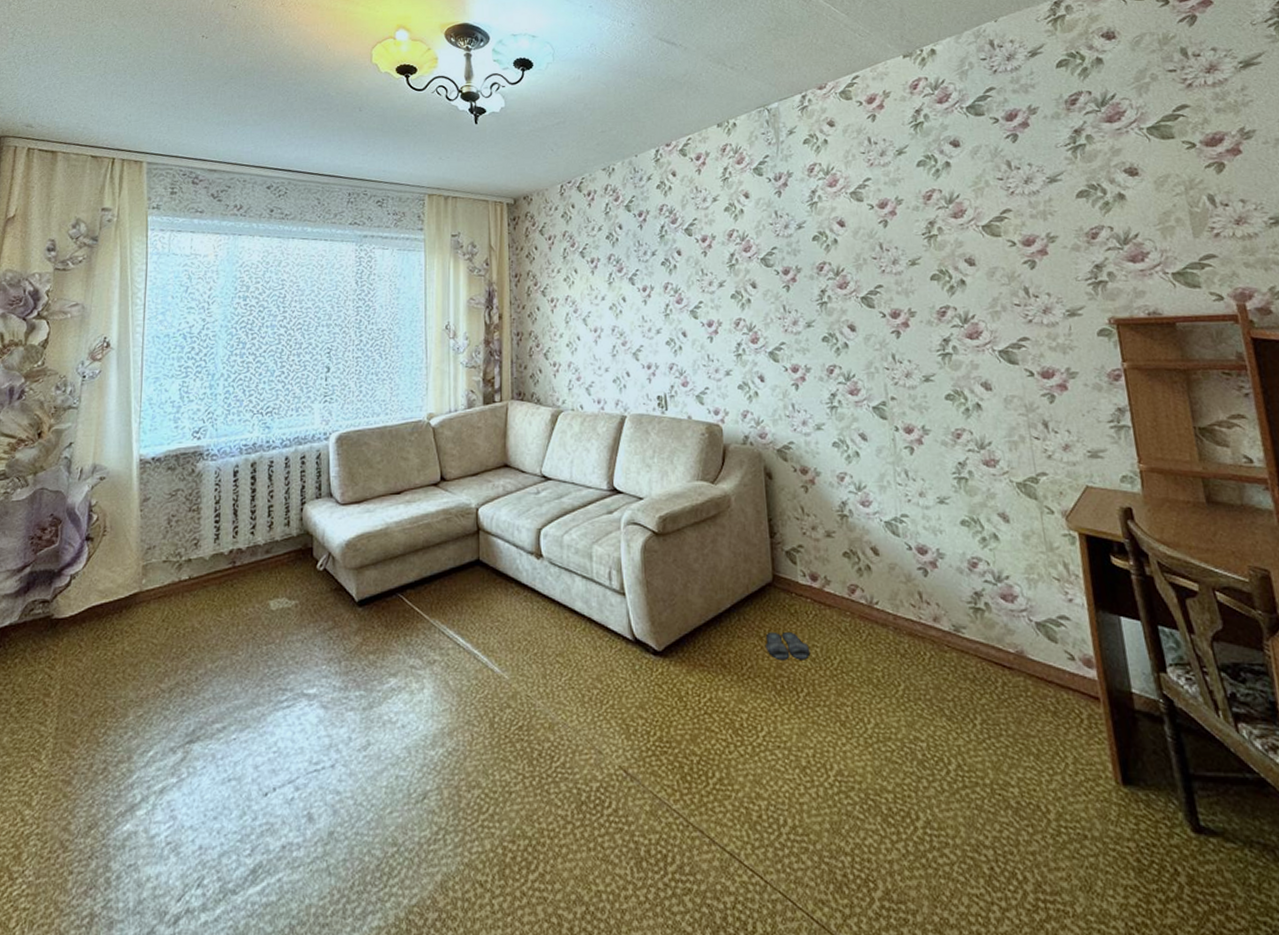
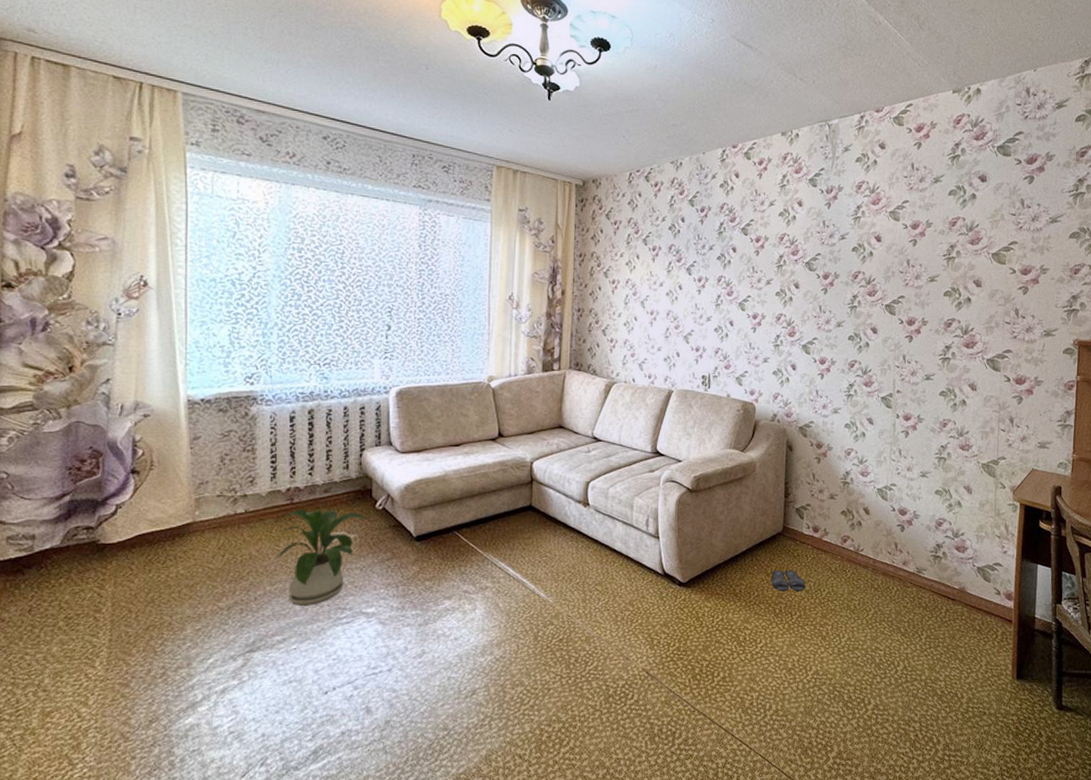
house plant: none [216,573,309,686] -> present [274,510,368,606]

